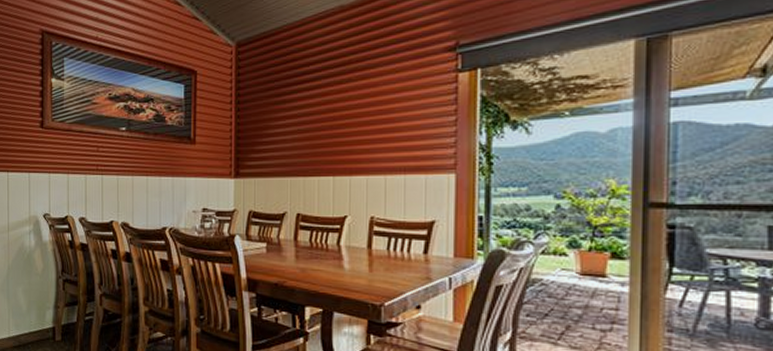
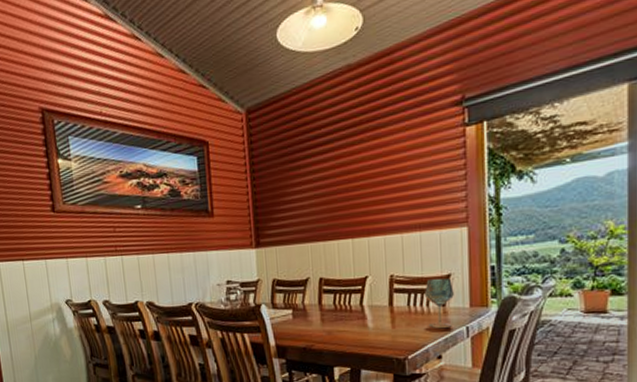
wine glass: none [406,224,437,278] -> present [425,278,454,329]

